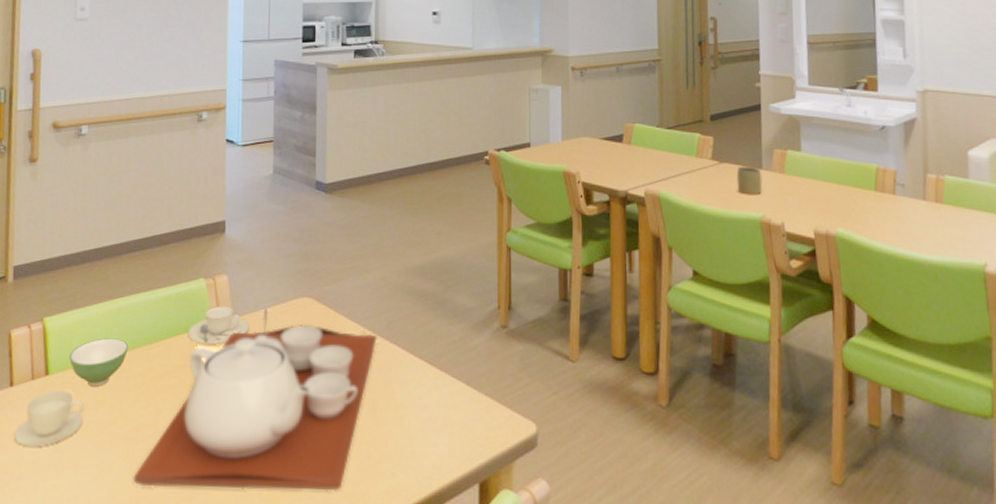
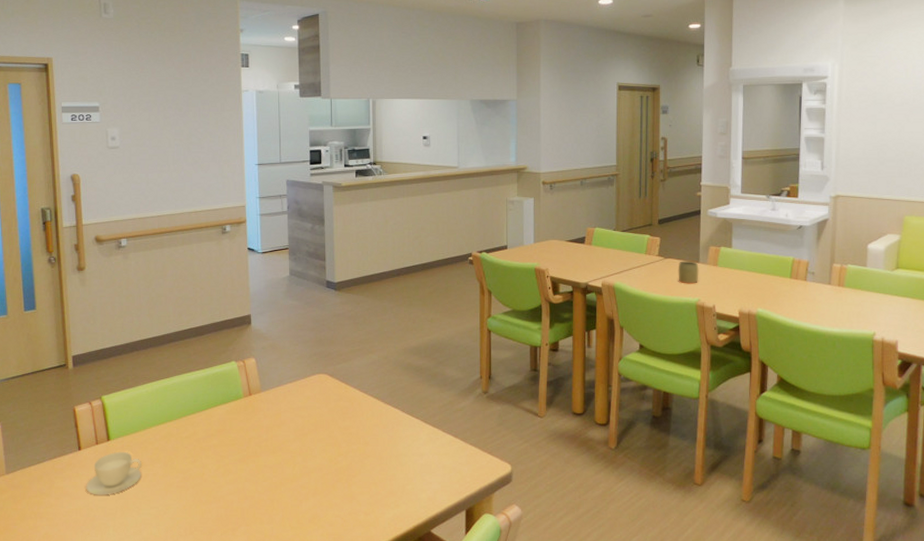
bowl: present [69,338,129,388] -> none [126,410,176,449]
tea set: present [133,308,378,492] -> none [186,383,383,522]
teacup: present [187,306,250,344] -> none [224,382,276,412]

